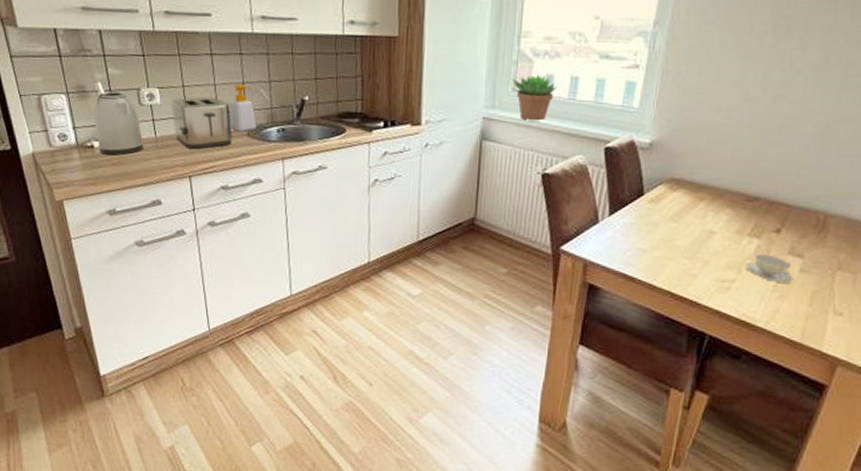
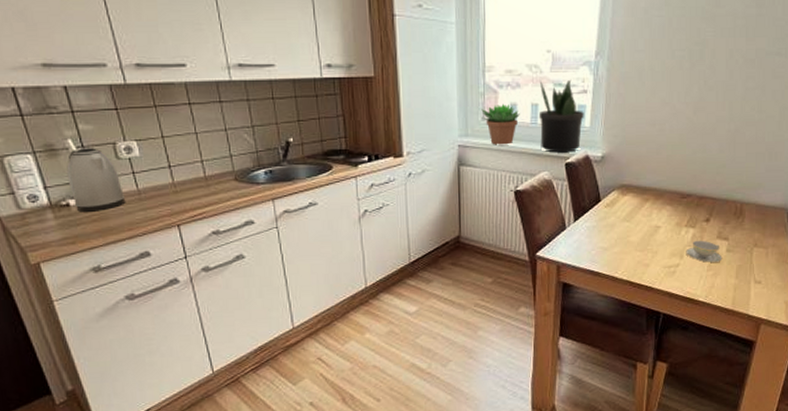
toaster: present [171,96,233,150] -> none [151,145,220,199]
soap bottle: present [229,83,257,133] -> none [213,130,243,178]
planter: none [577,50,633,136] -> present [538,79,584,153]

